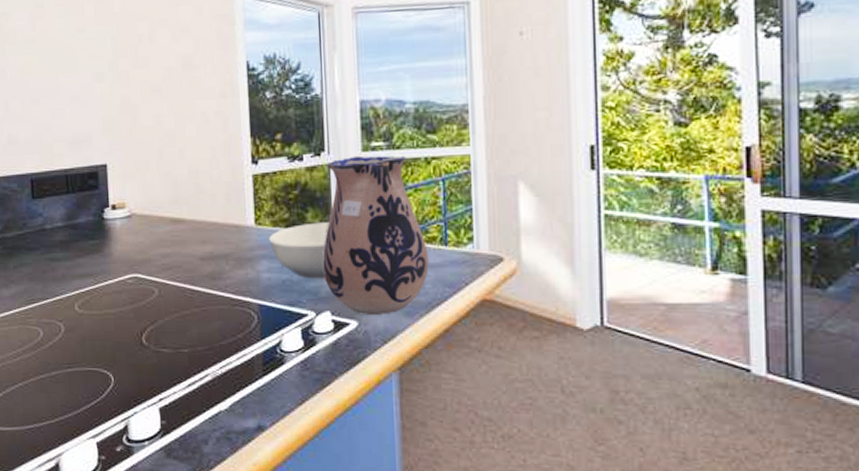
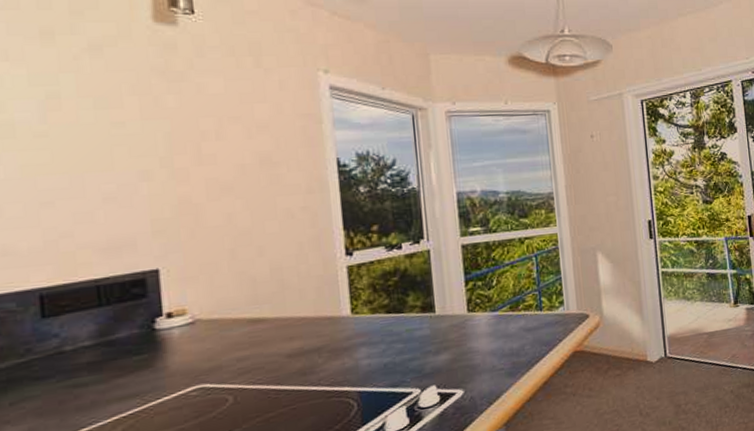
bowl: present [269,222,330,279] -> none [367,303,432,359]
ceramic pitcher: present [323,155,429,314] -> none [426,237,527,383]

